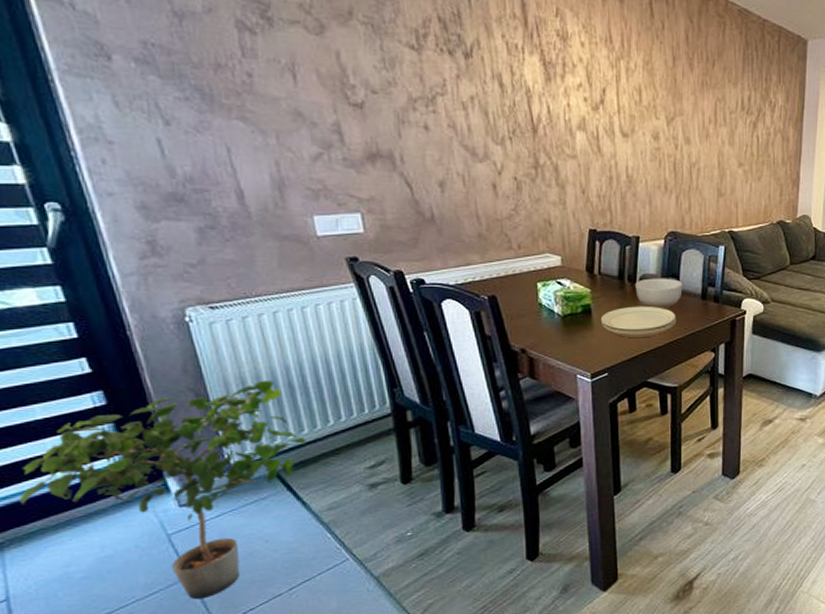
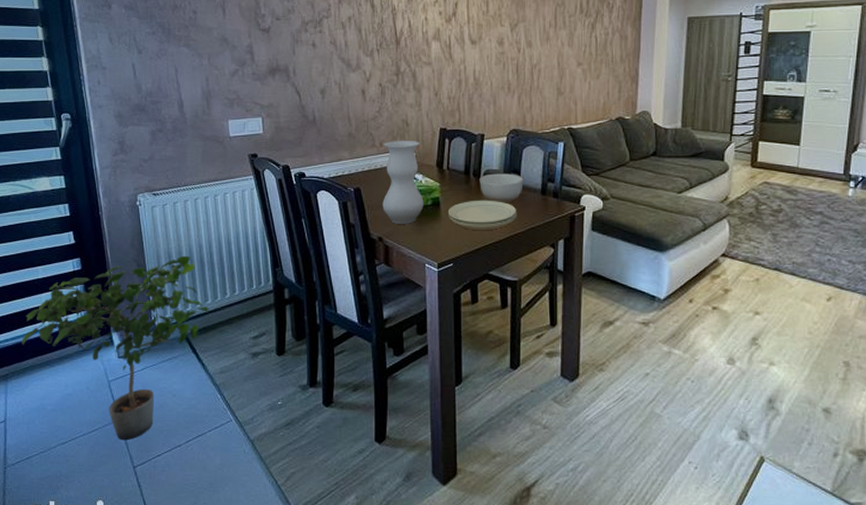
vase: none [522,243,573,334] -> present [382,141,424,224]

